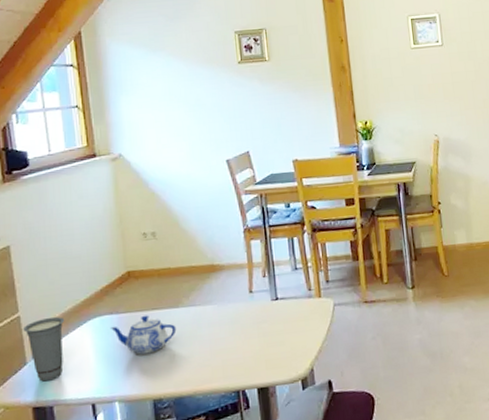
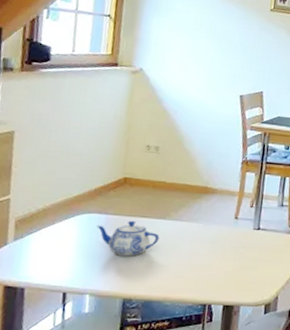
cup: present [23,317,65,382] -> none [10,205,54,264]

